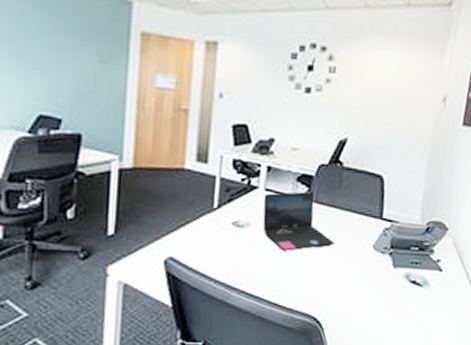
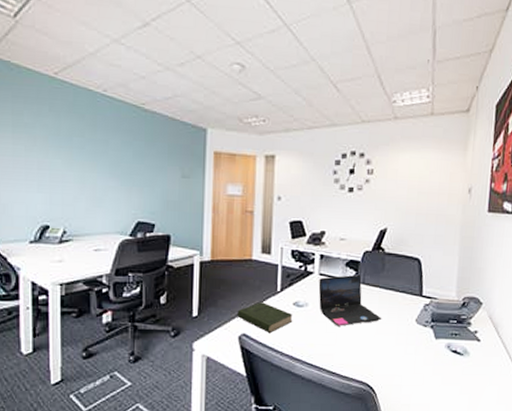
book: none [163,220,231,258] -> present [237,302,293,334]

